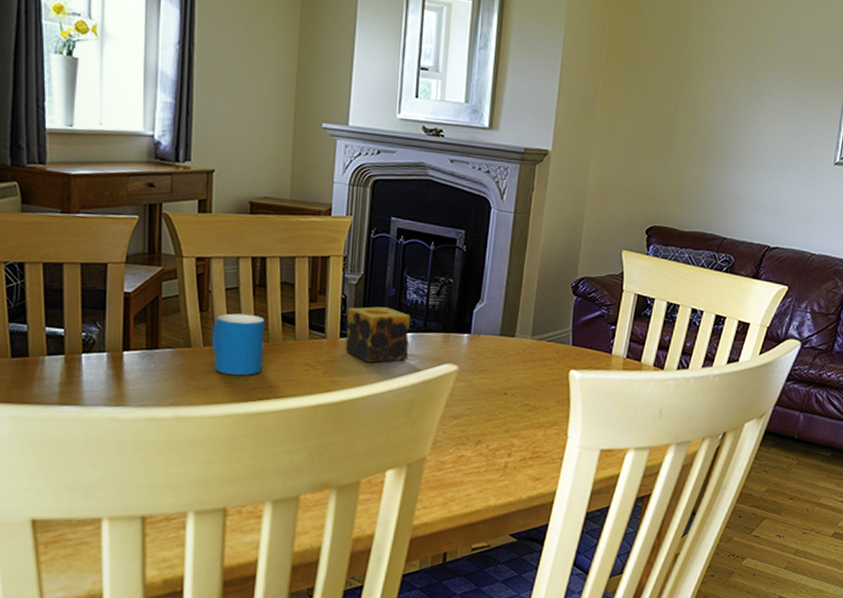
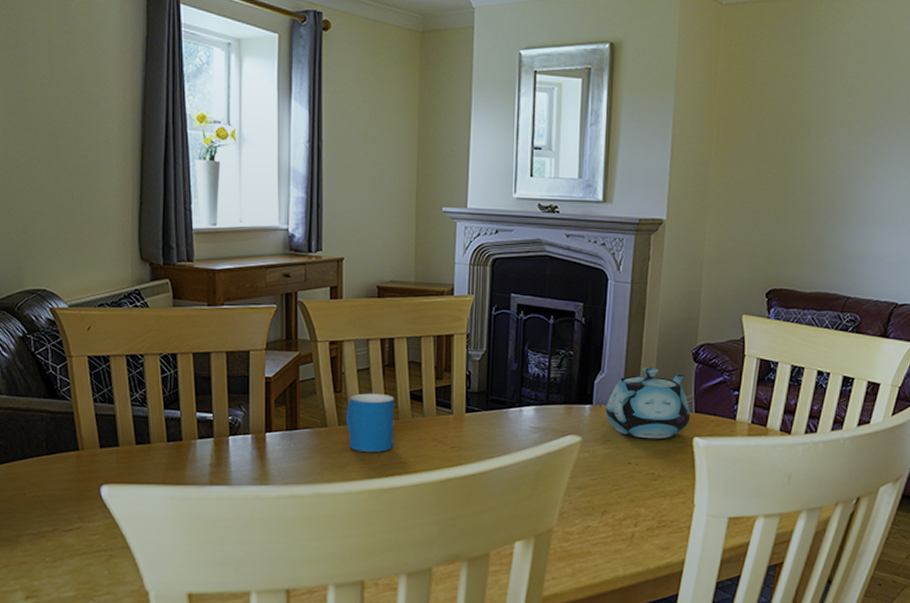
candle: present [345,306,411,363] -> none [471,381,534,436]
teapot: none [483,298,568,371] -> present [605,367,691,439]

